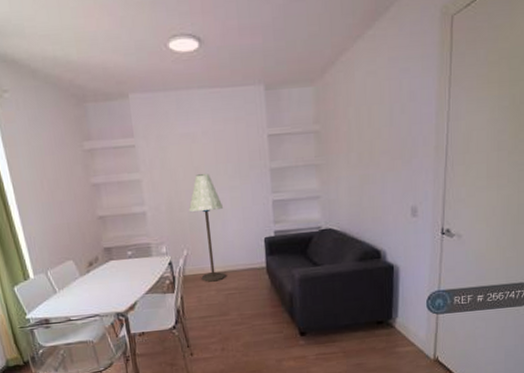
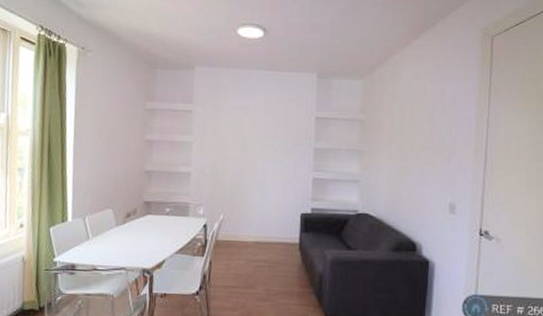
floor lamp: present [188,173,225,282] -> none [231,143,265,251]

